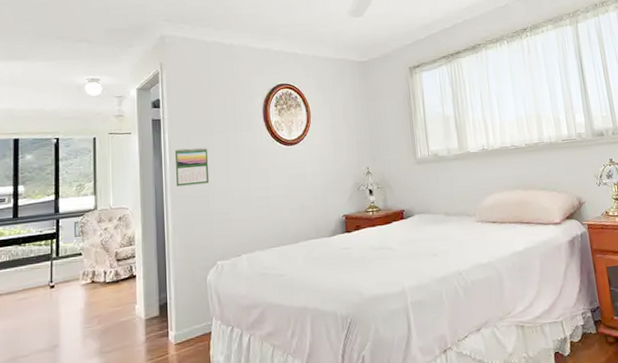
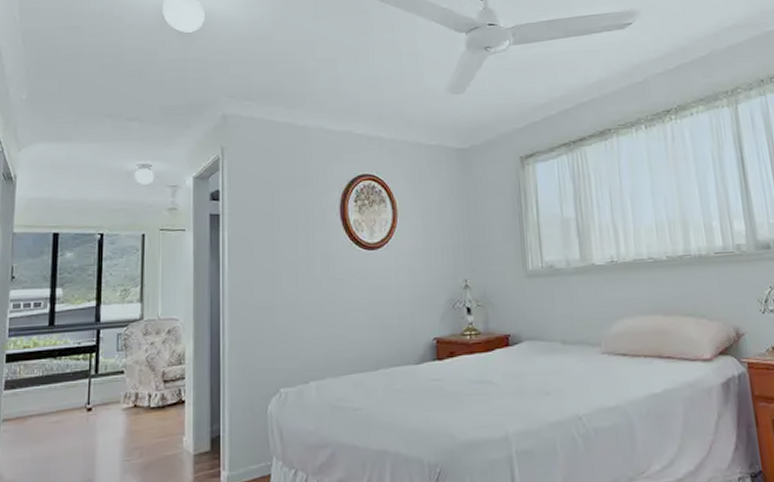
calendar: present [174,147,210,187] -> none [234,249,274,296]

